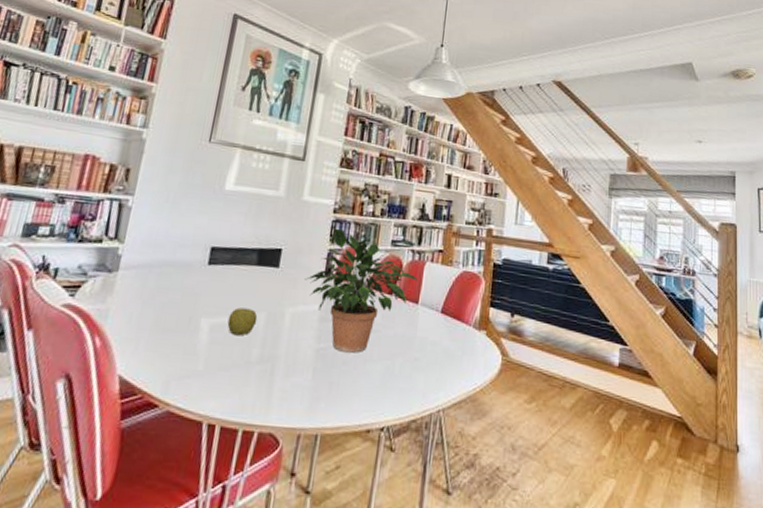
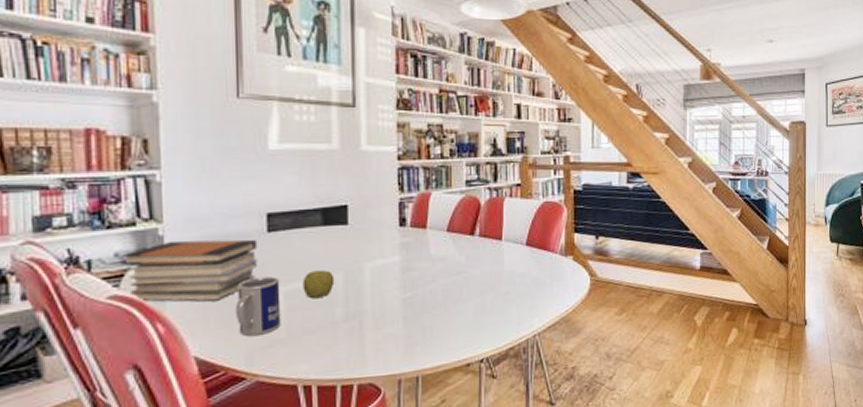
book stack: none [80,260,198,325] -> present [120,239,258,302]
mug: none [163,306,209,365] -> present [235,276,281,337]
potted plant: present [304,228,419,353] -> none [378,175,499,298]

